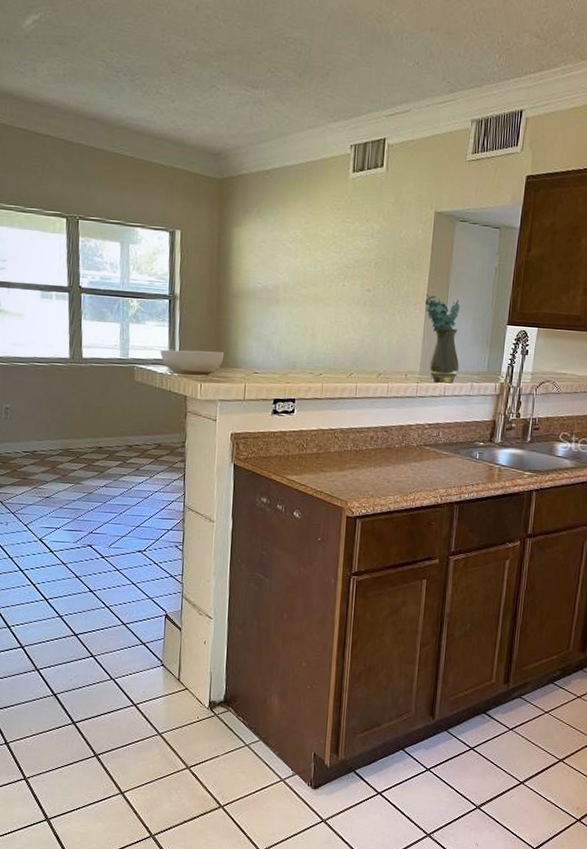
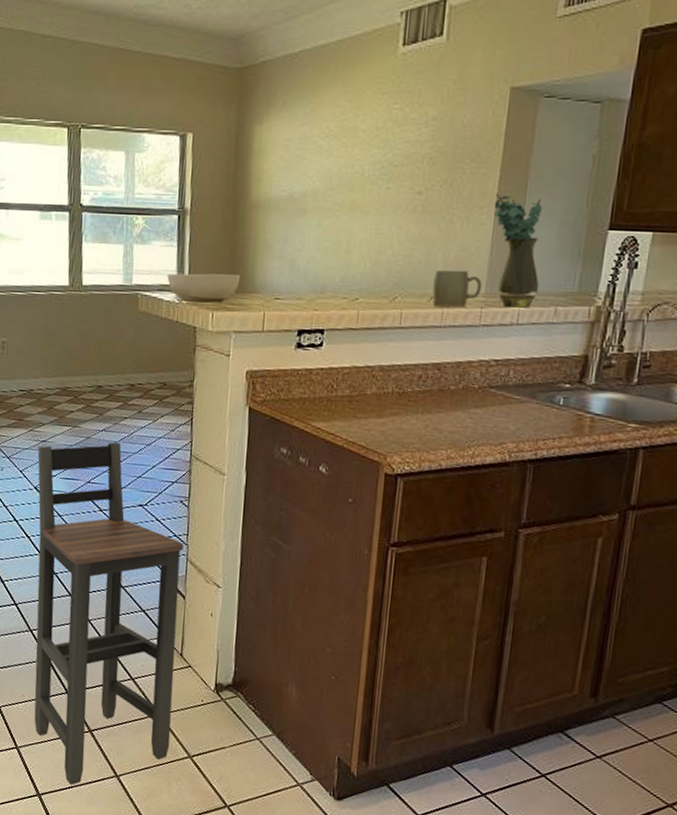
bar stool: none [42,496,179,806] -> present [34,442,184,785]
mug: none [380,352,417,383] -> present [432,269,482,308]

